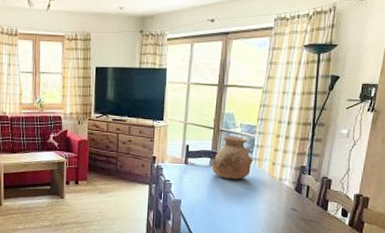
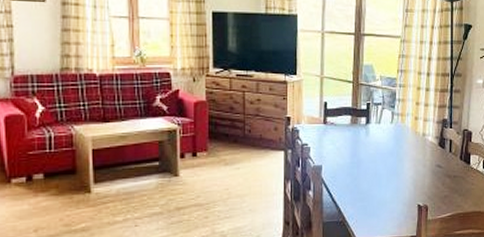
vase: present [212,136,254,179] -> none [354,90,396,138]

